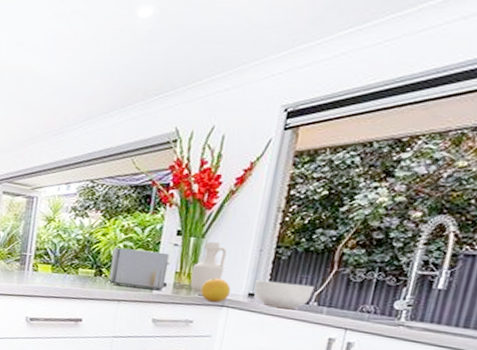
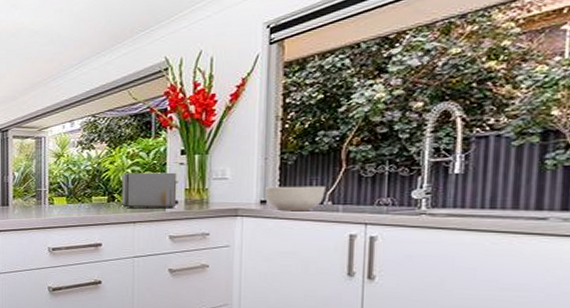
ceramic jug: present [190,241,227,295] -> none [201,157,233,208]
fruit: present [200,277,231,303] -> none [212,189,243,214]

